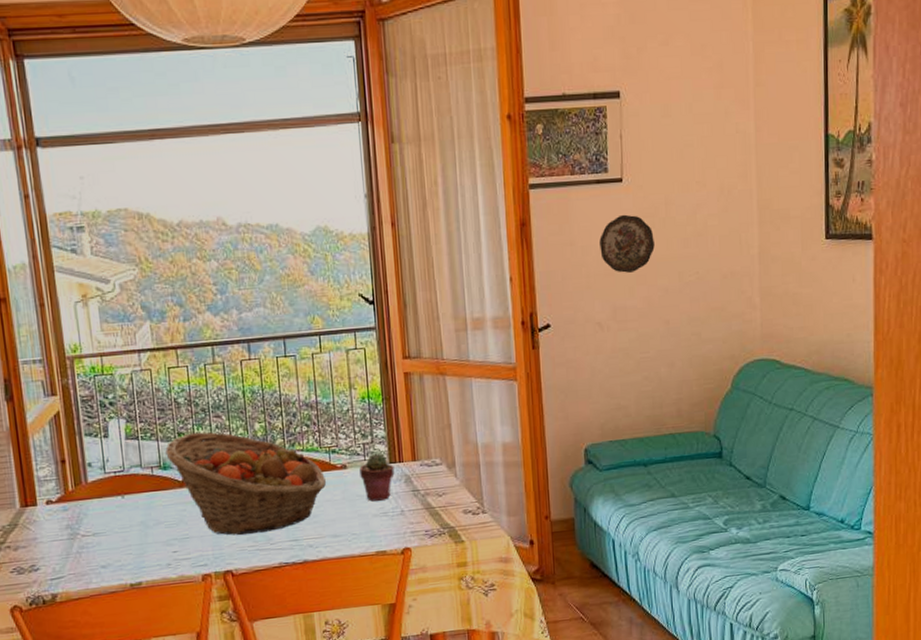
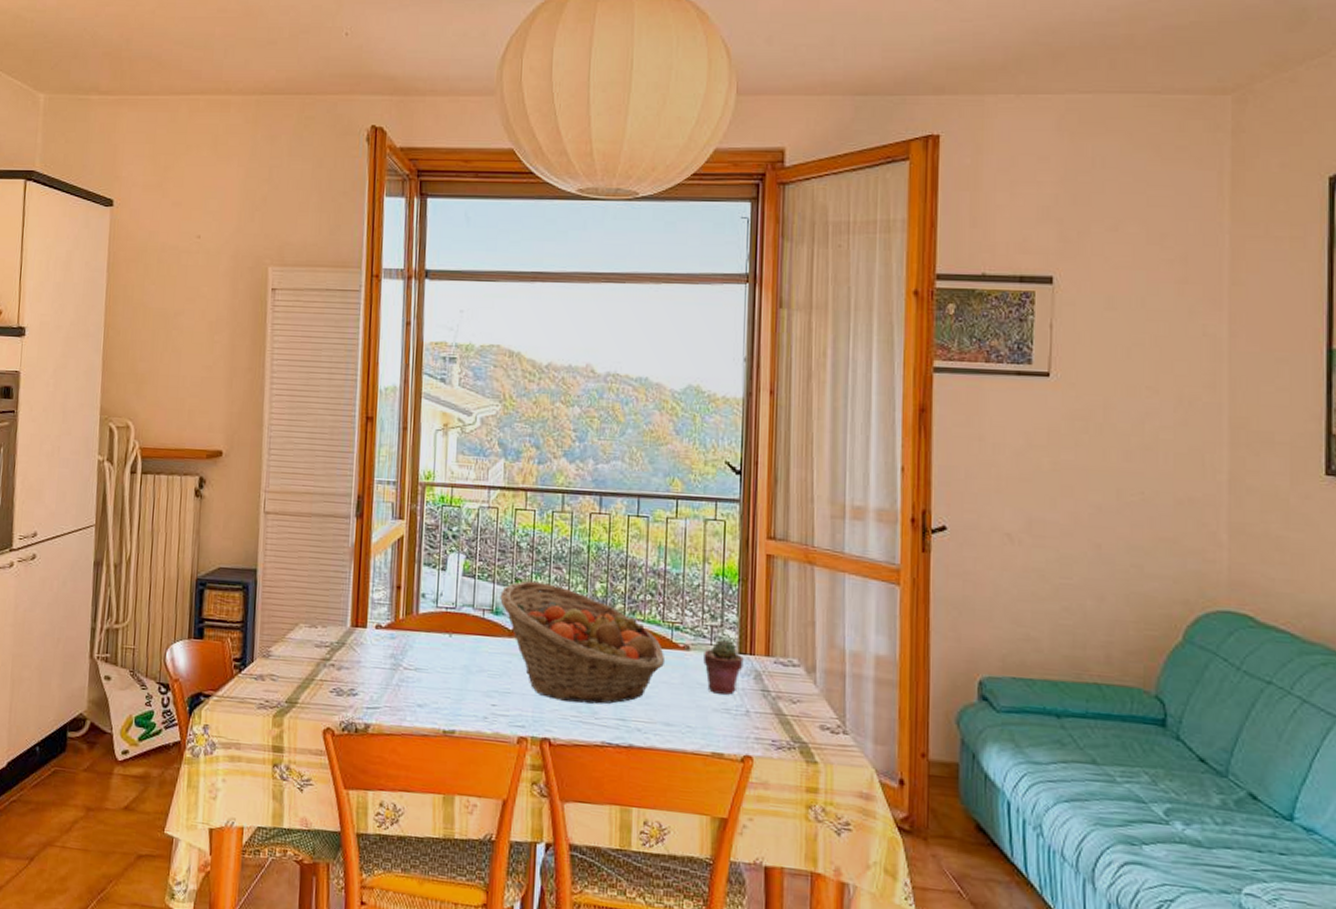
decorative plate: present [599,214,655,273] -> none [1016,413,1087,481]

